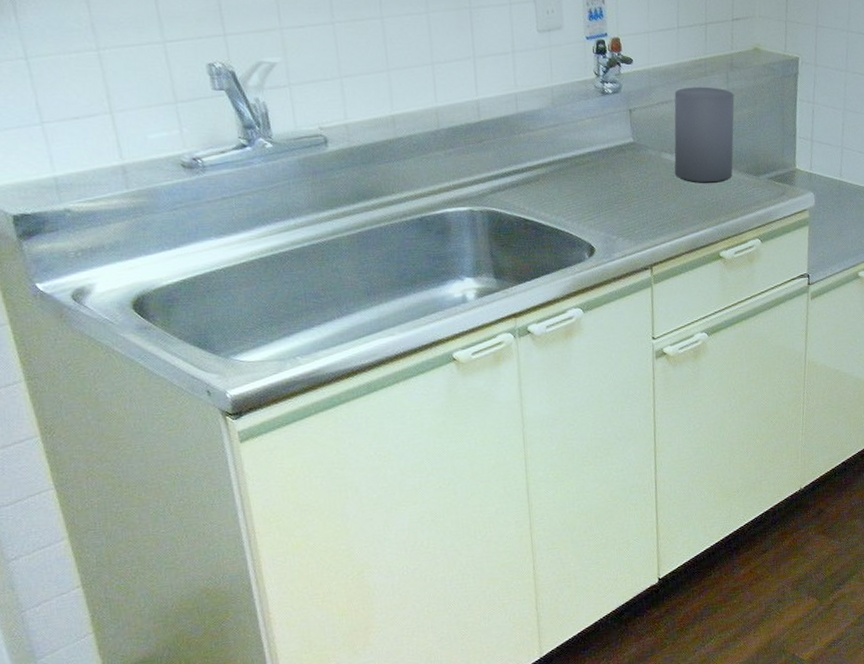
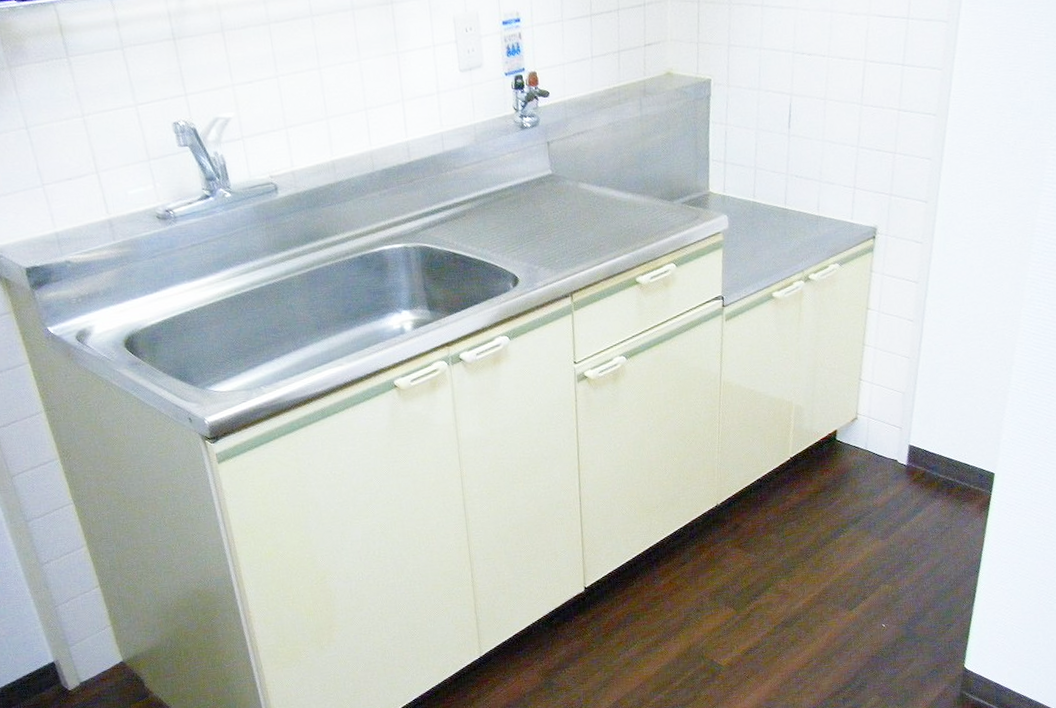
canister: present [674,86,735,183] -> none [589,115,648,211]

